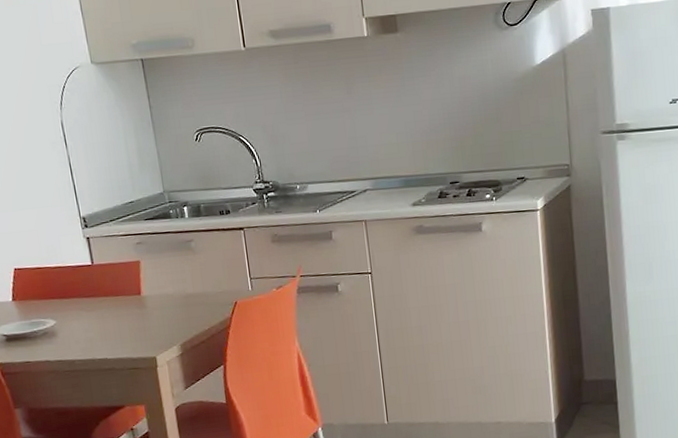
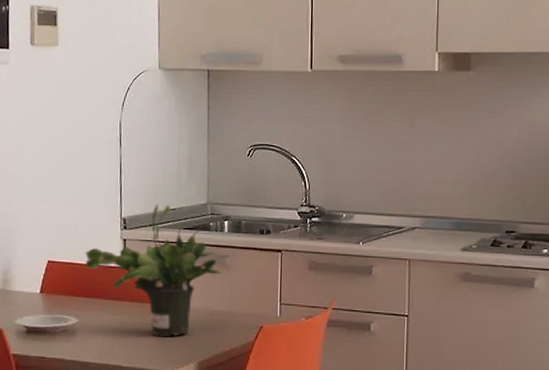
potted plant: none [50,198,190,325] -> present [84,203,222,336]

